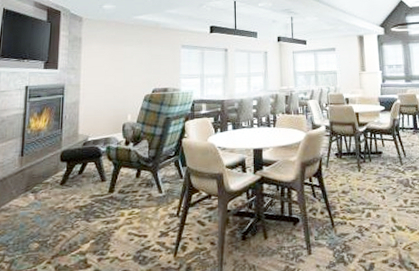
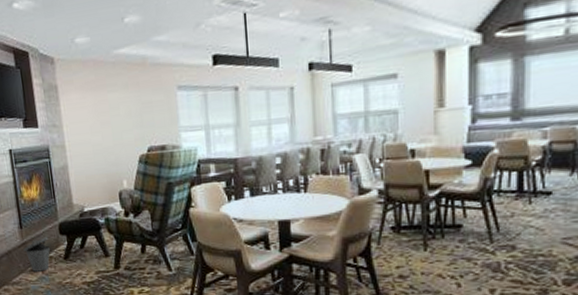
trash can: none [20,164,48,198] -> present [23,237,50,272]

